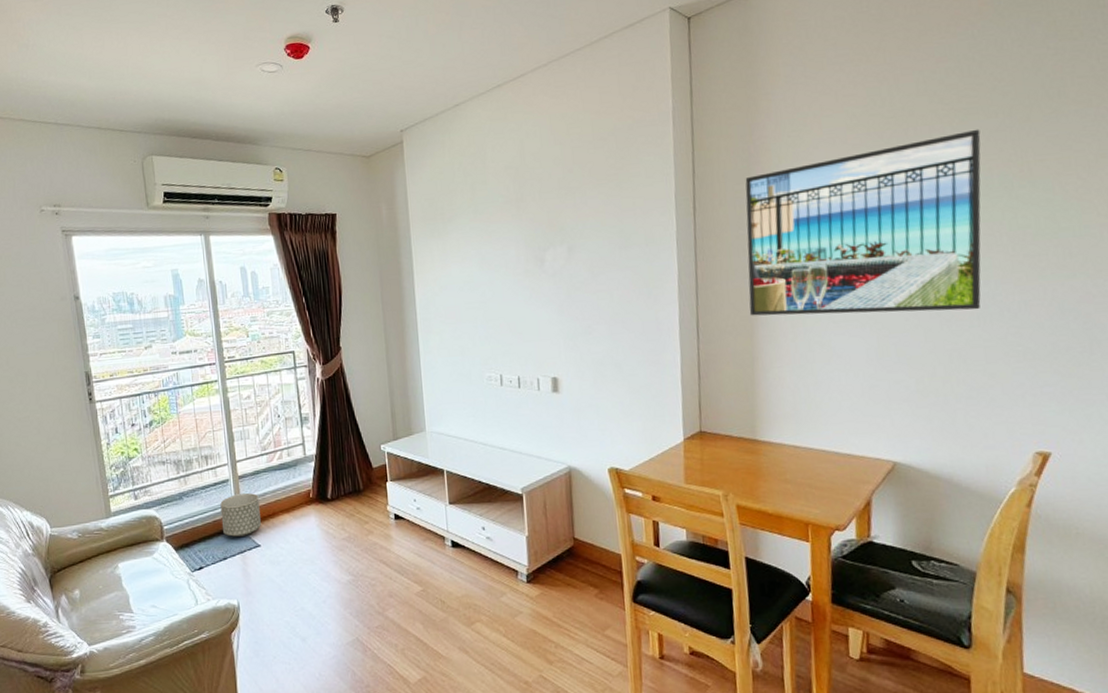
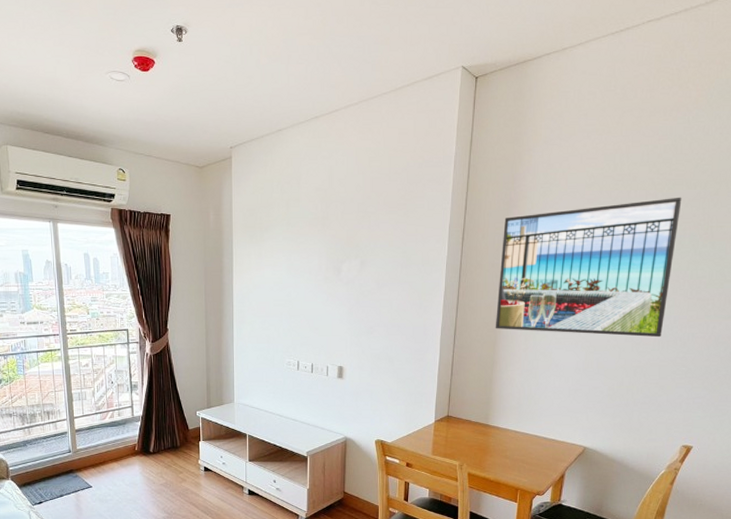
planter: present [220,493,262,538] -> none [59,444,94,480]

